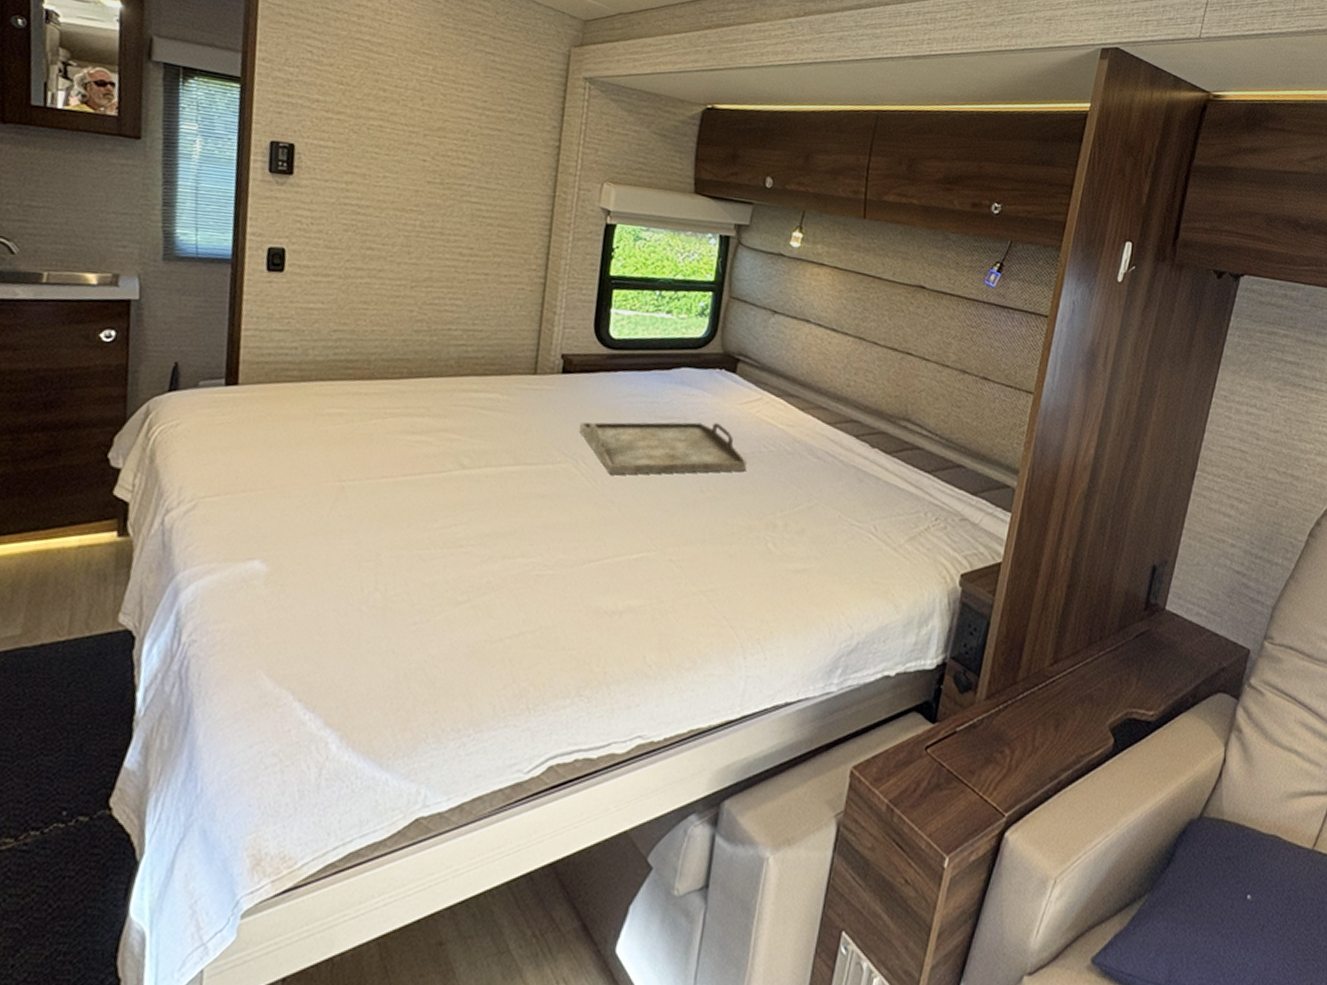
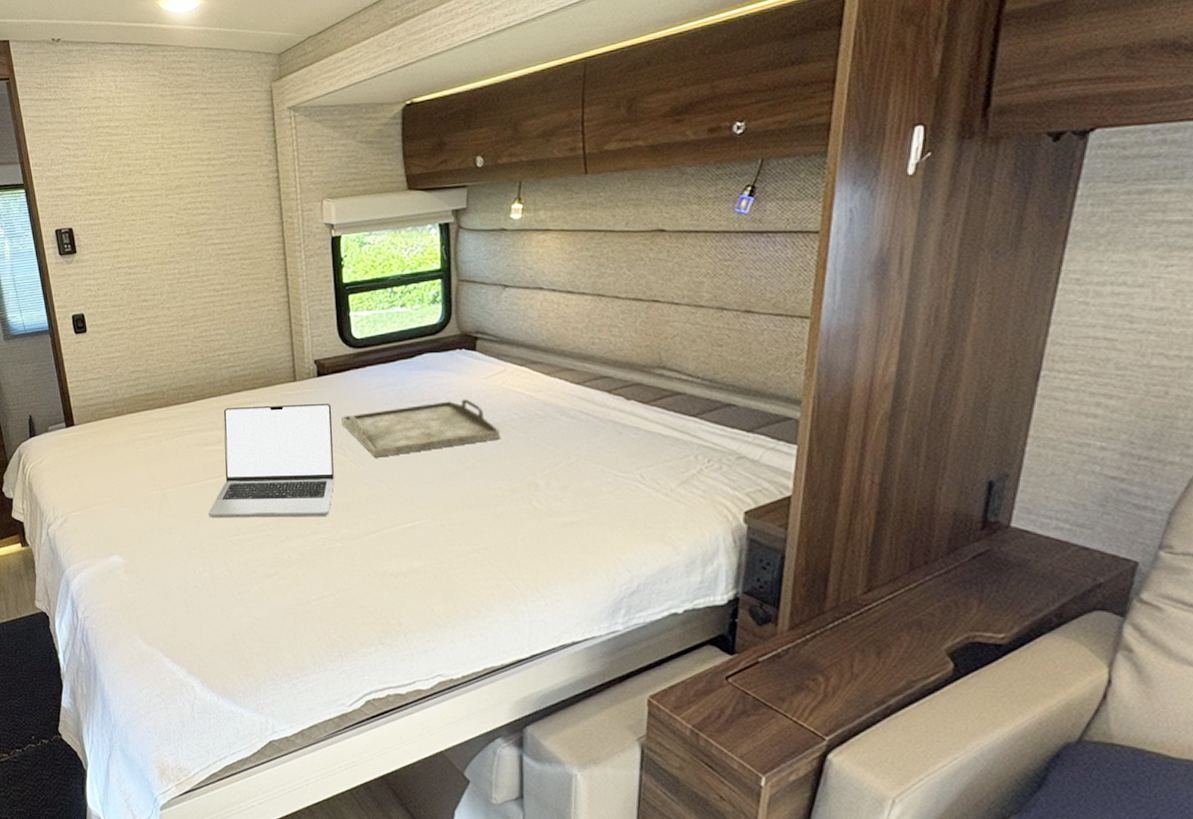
laptop: none [396,393,572,536] -> present [209,404,334,518]

